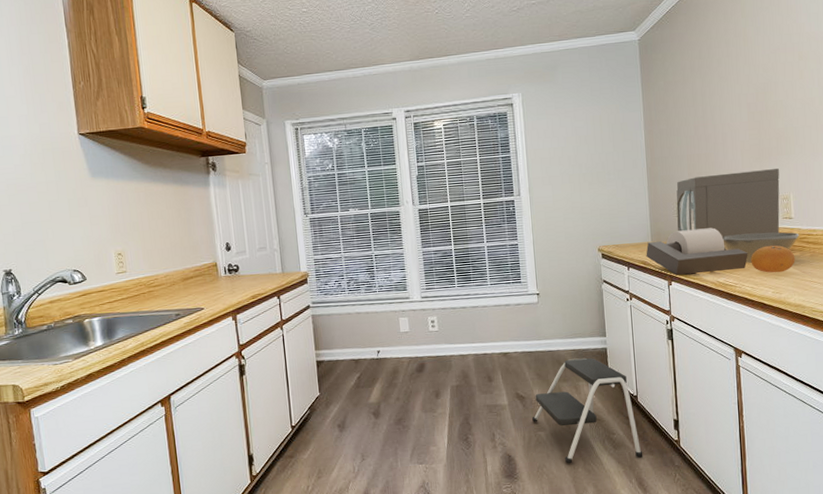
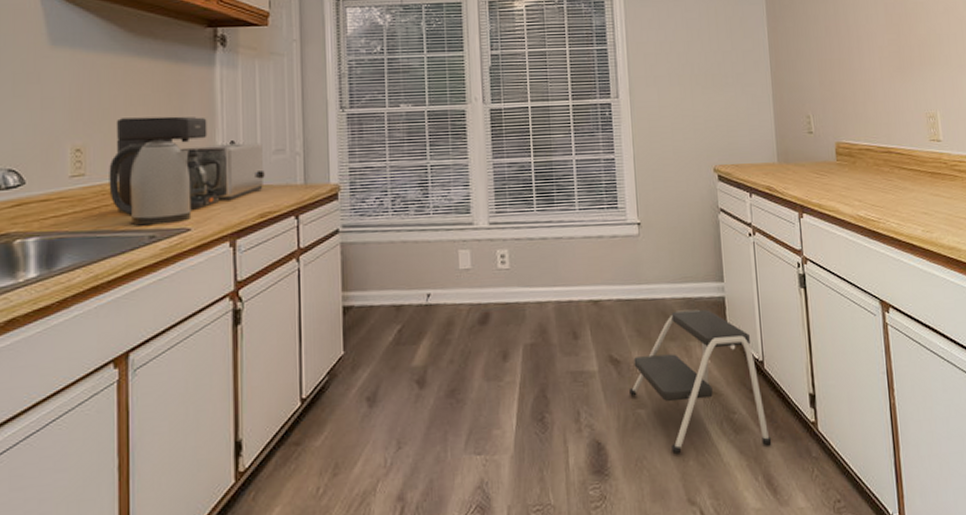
kettle: none [142,243,204,307] -> present [109,139,192,226]
coffee maker: none [143,225,223,299] -> present [116,116,223,214]
toaster: none [190,243,253,288] -> present [179,143,265,202]
paper towel holder: present [646,227,748,276] -> none [771,148,892,206]
microwave: present [676,169,780,251] -> none [806,81,927,177]
bowl: present [721,232,800,263] -> none [860,156,950,194]
fruit: present [751,245,795,273] -> none [895,172,947,207]

